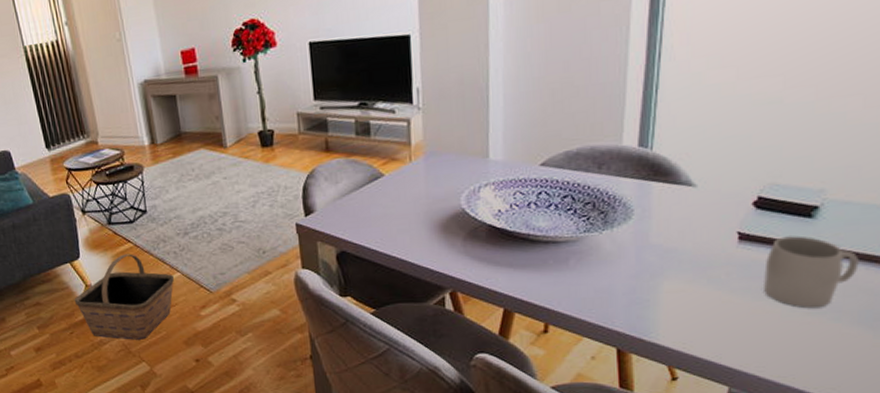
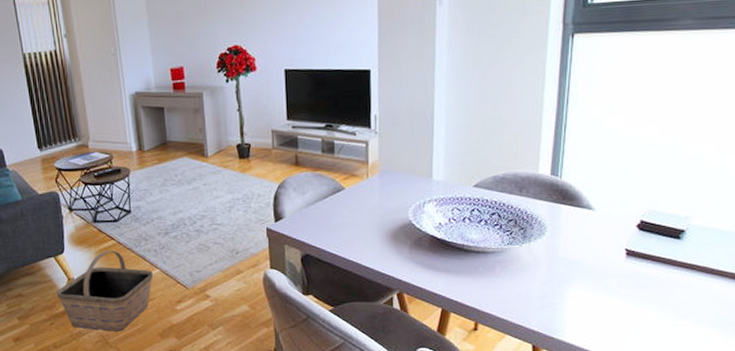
mug: present [764,235,859,308] -> none [645,253,714,313]

